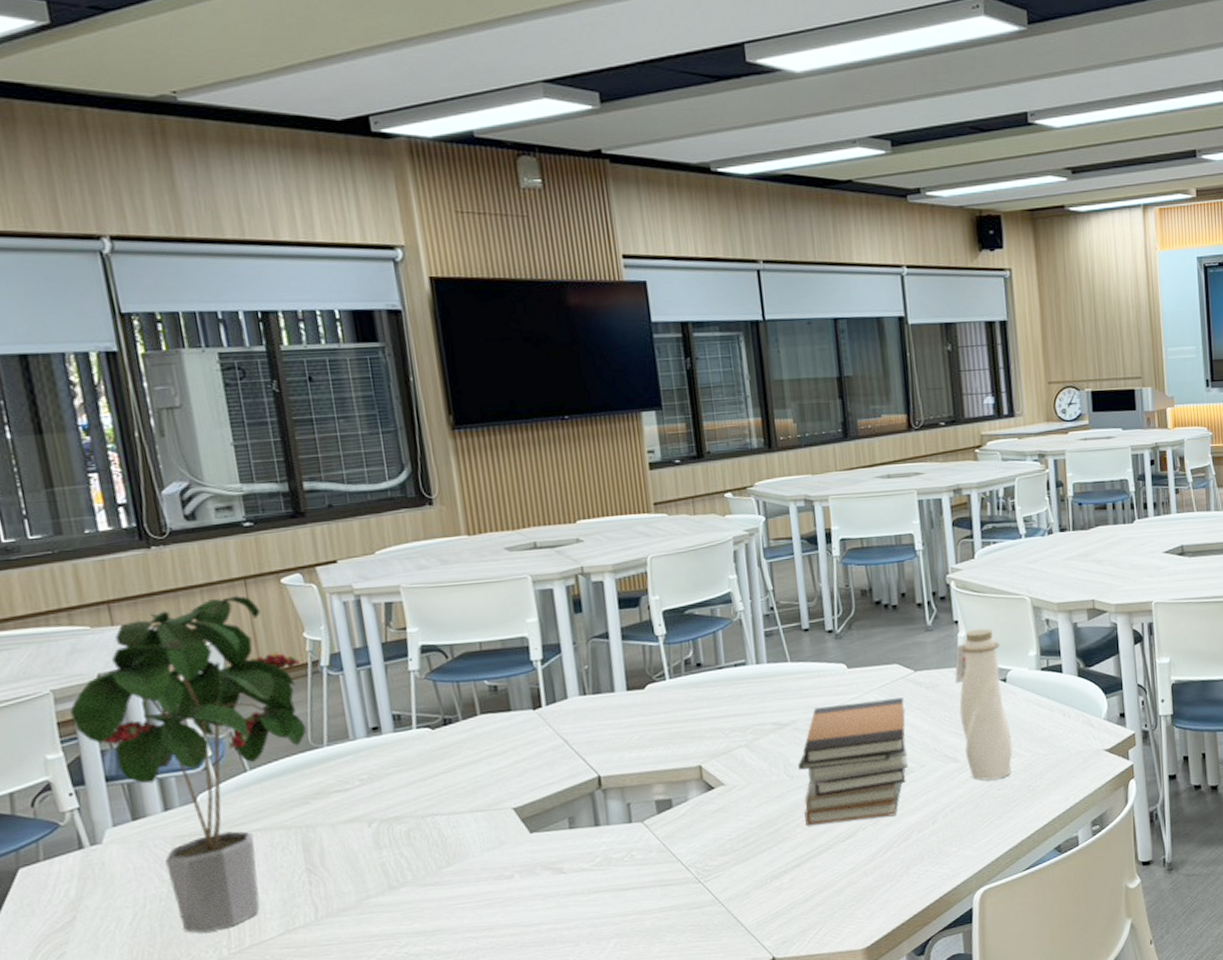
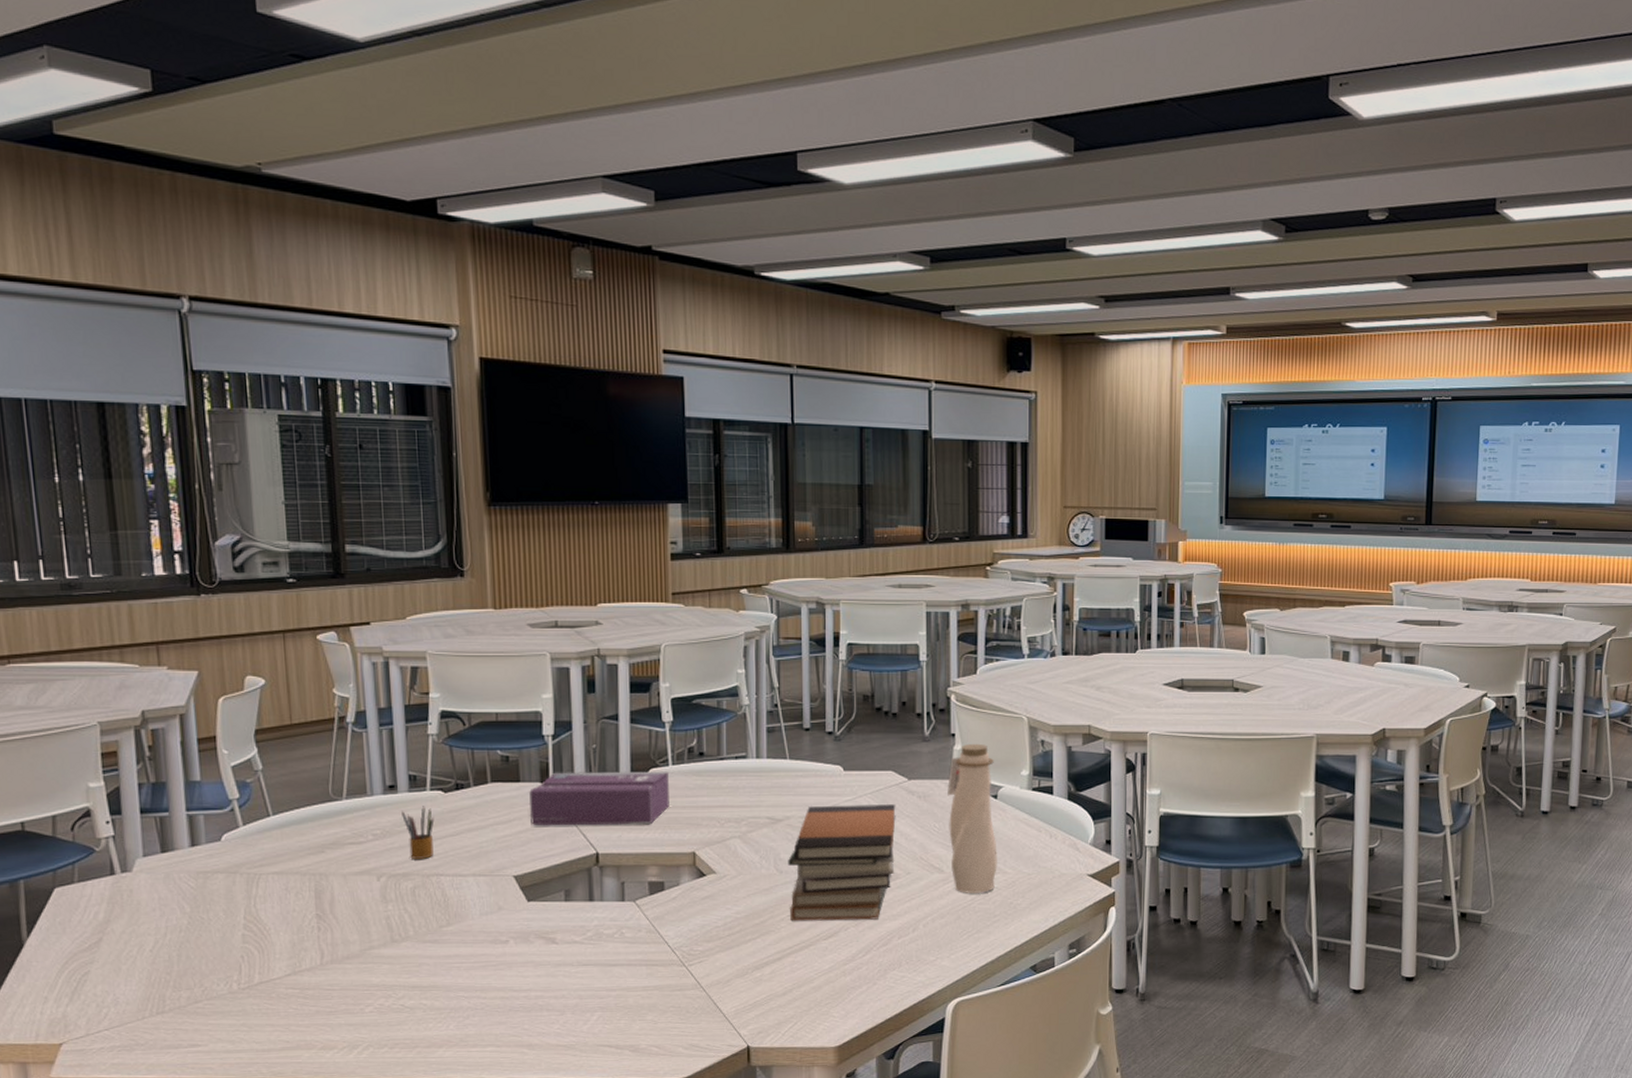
potted plant: present [70,596,306,933] -> none [114,648,328,966]
pencil box: none [388,745,426,801] -> present [402,806,435,859]
tissue box: none [522,685,670,755] -> present [528,771,669,826]

